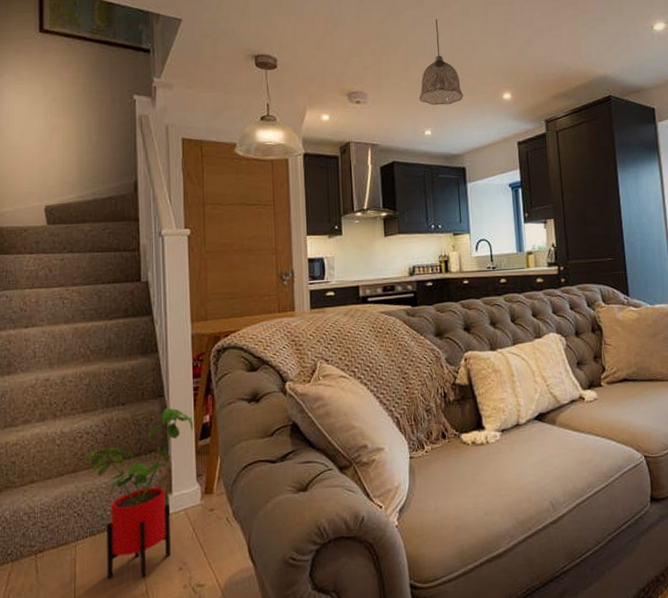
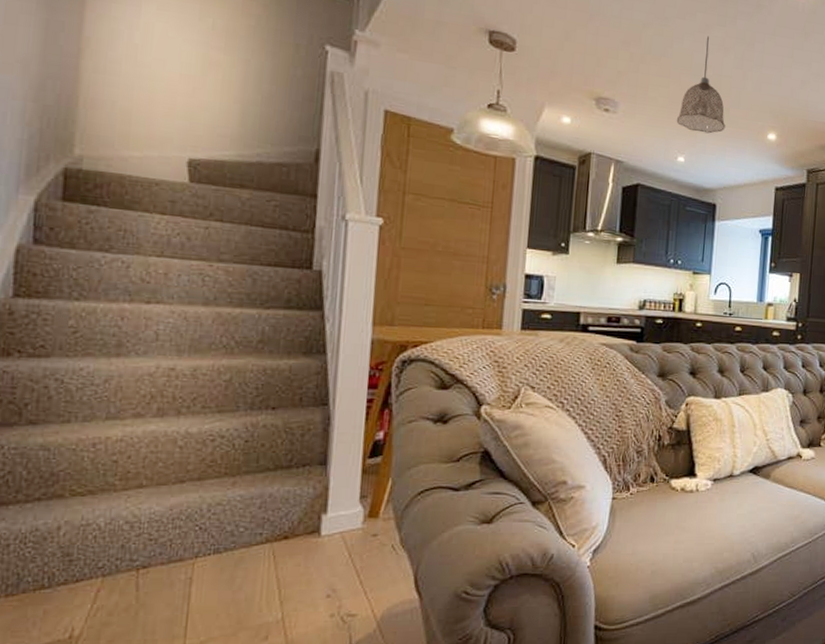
house plant: present [85,407,194,580] -> none [215,418,363,604]

